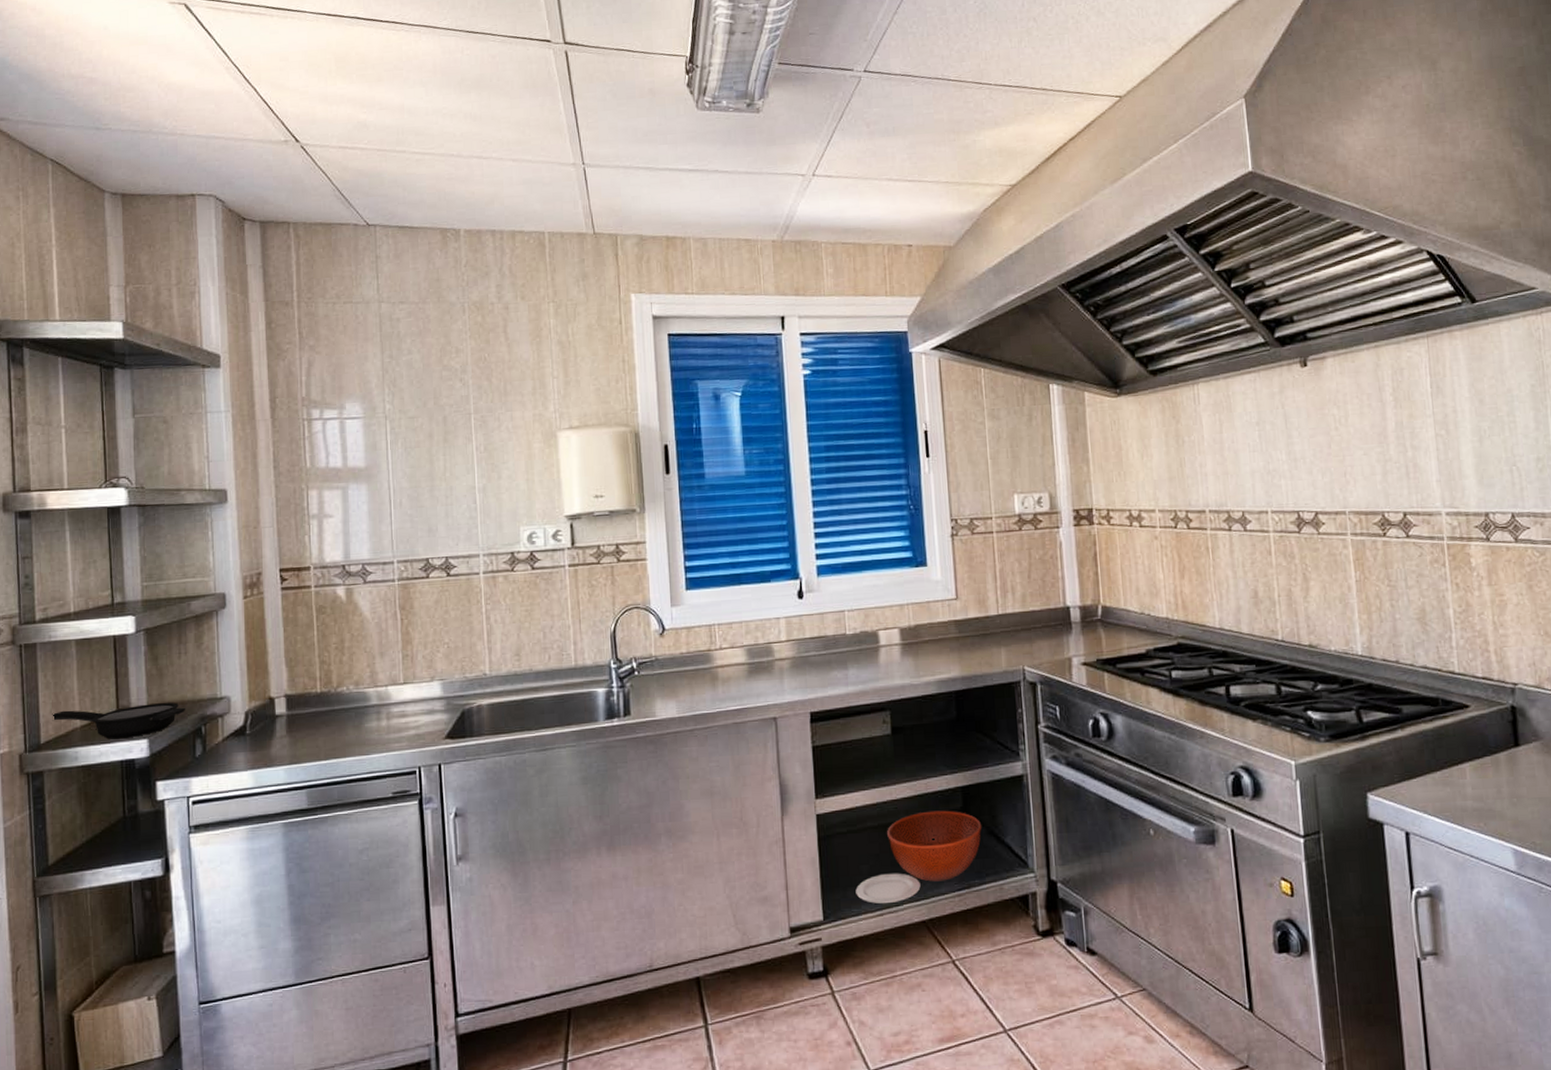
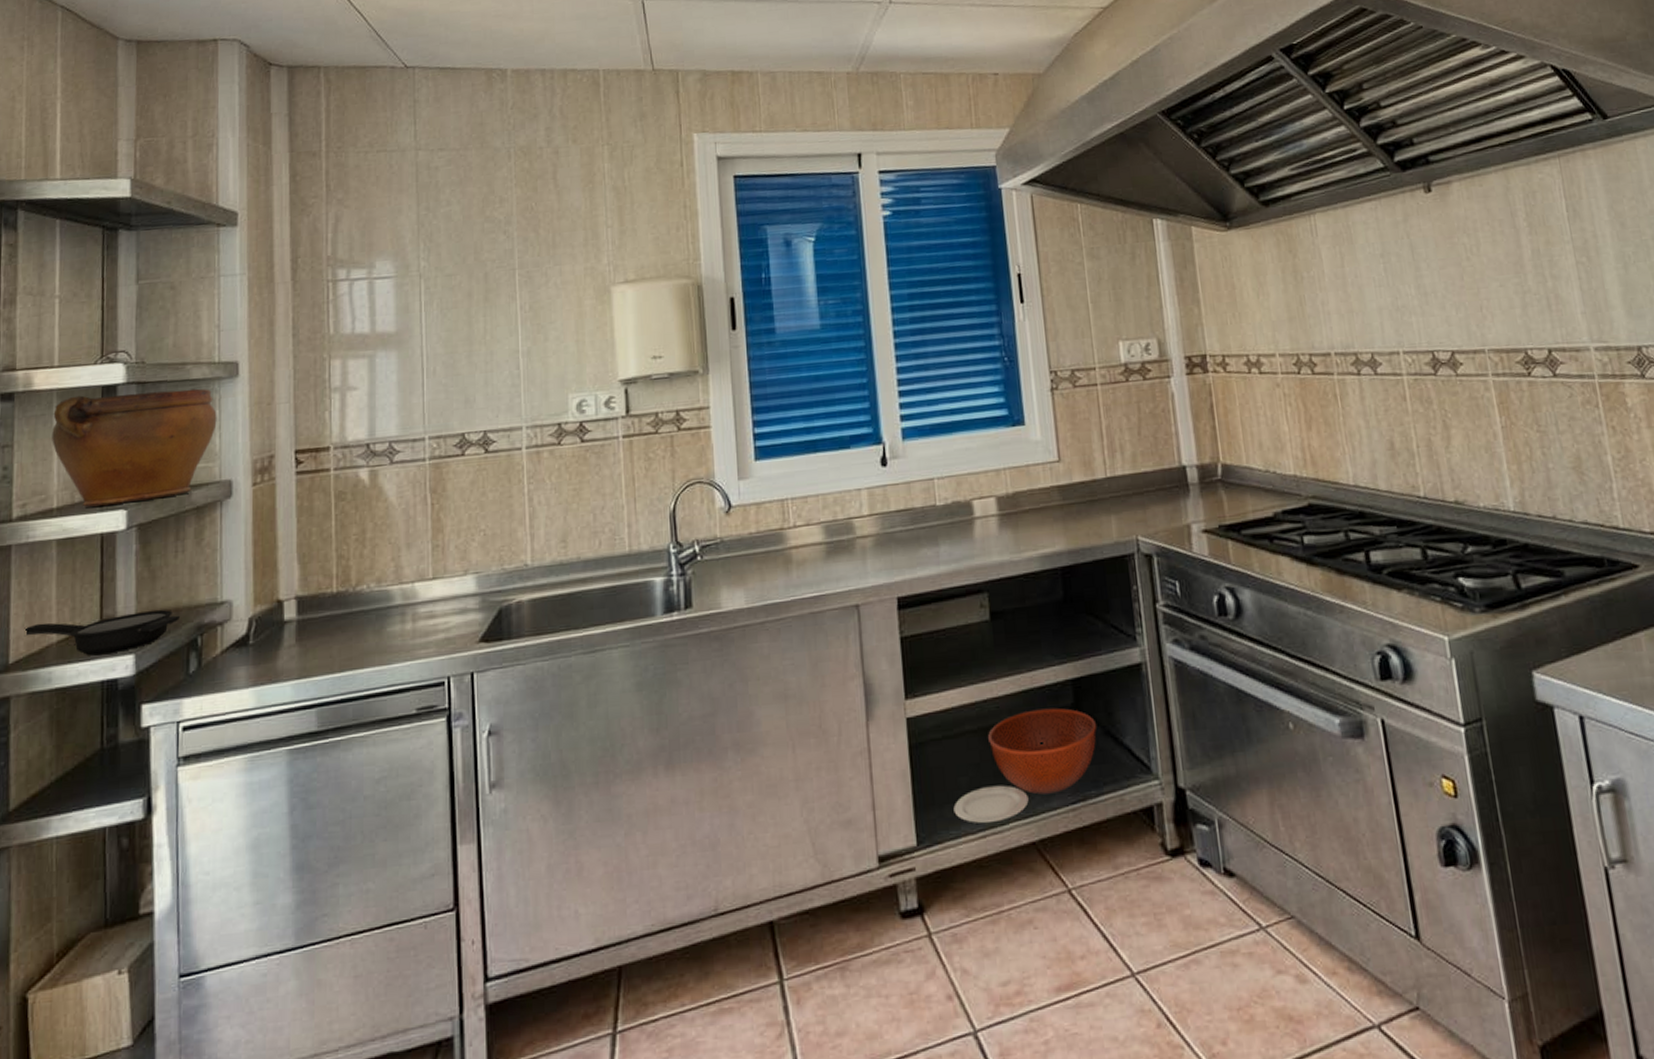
ceramic pot: none [66,512,210,613] -> present [52,388,217,507]

